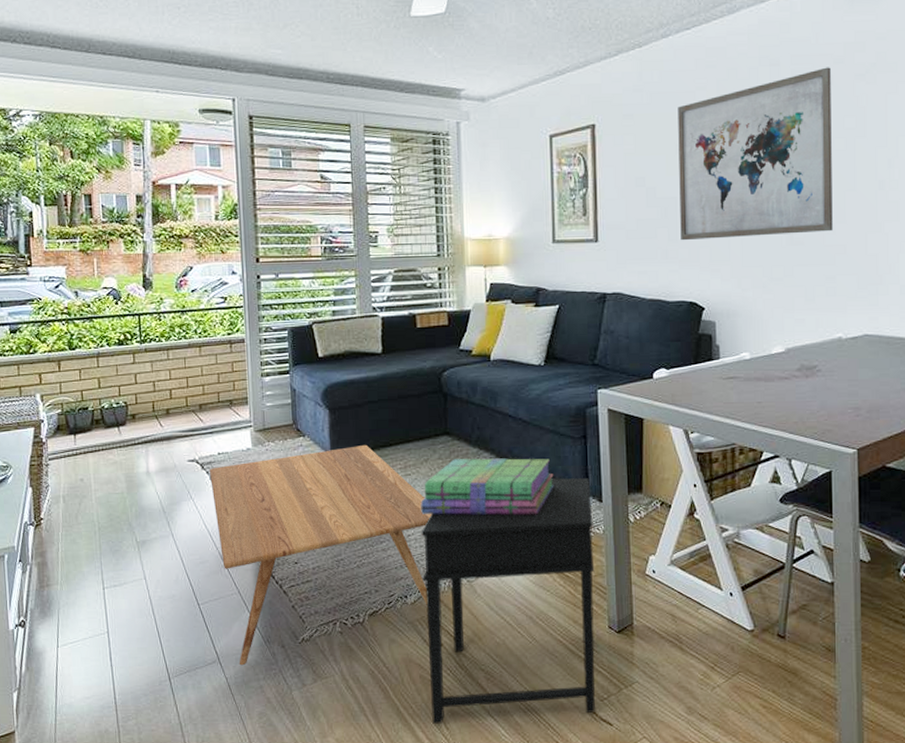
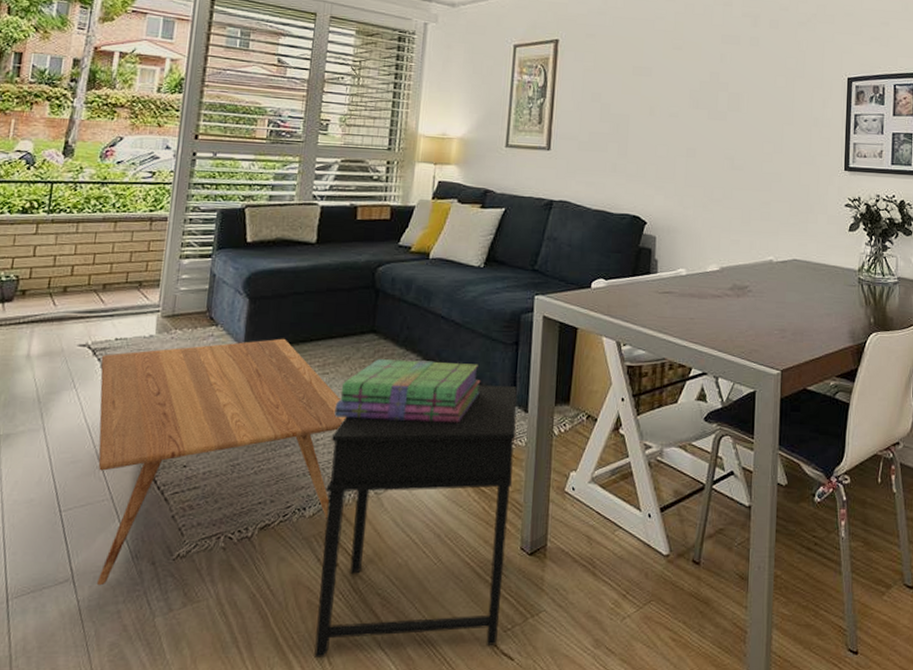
wall art: present [678,67,833,241] -> none [630,12,777,160]

